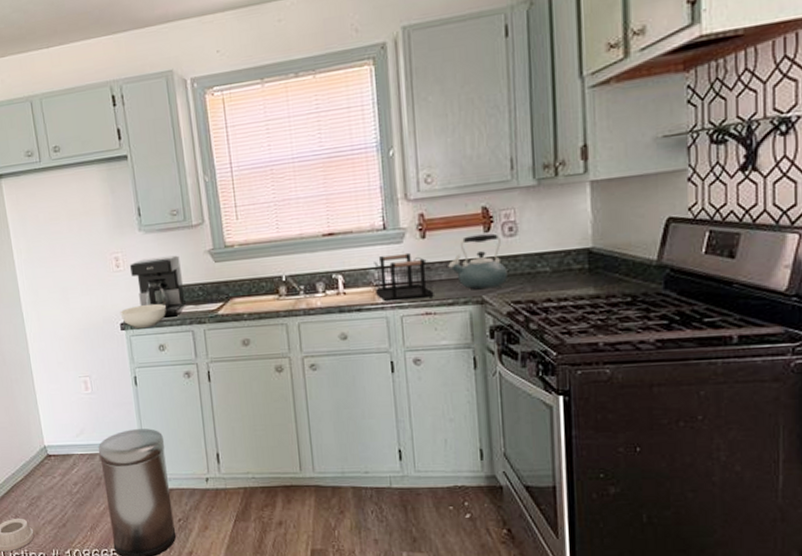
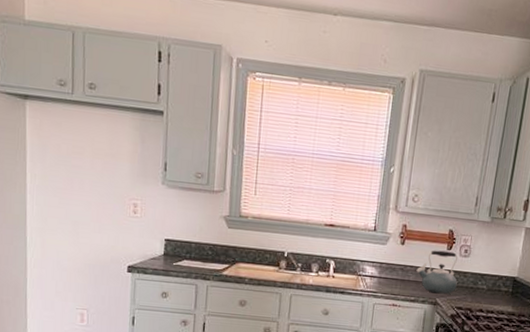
bowl: present [120,303,166,329] -> none [129,252,175,275]
coffee maker: present [129,255,186,318] -> none [146,210,196,269]
dish rack: present [373,252,434,302] -> none [358,252,405,294]

